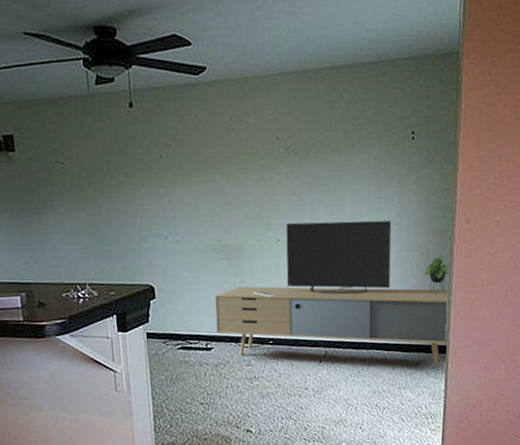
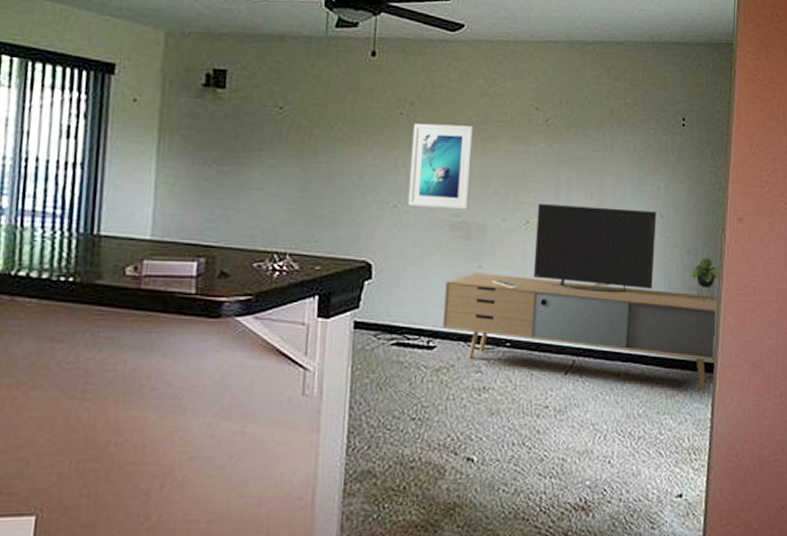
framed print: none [173,161,227,236] -> present [407,123,473,209]

